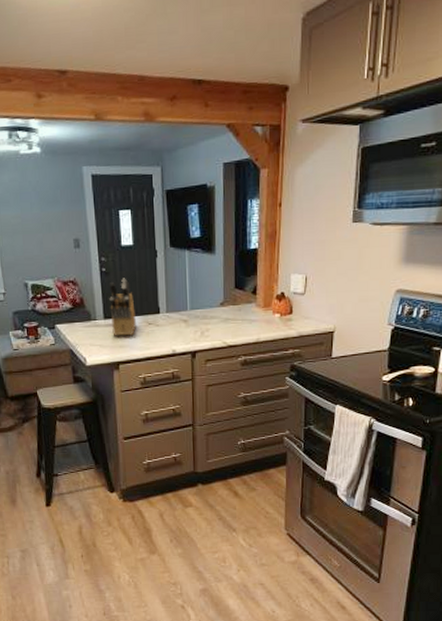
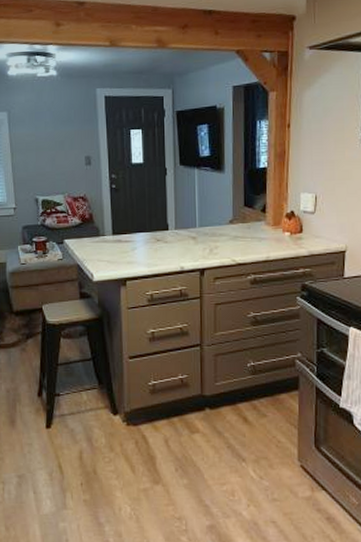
knife block: present [109,278,136,336] -> none [118,194,144,252]

